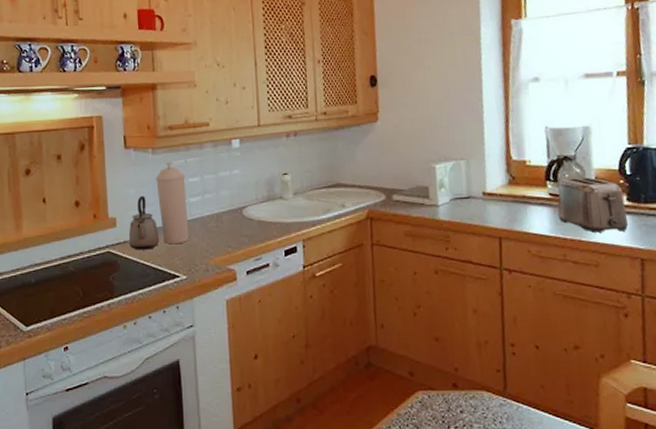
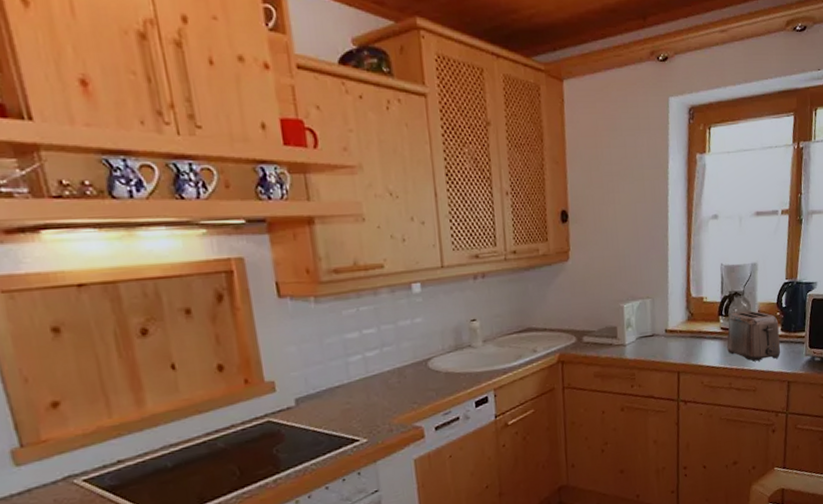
kettle: present [128,195,160,250] -> none [292,352,332,416]
canister: present [156,162,190,245] -> none [321,312,368,407]

